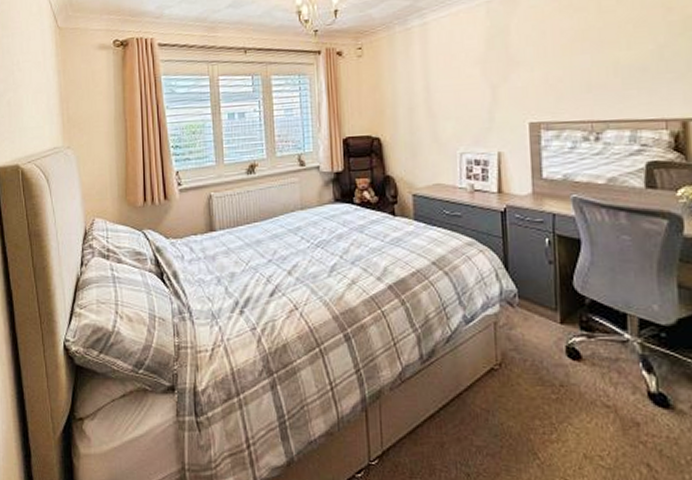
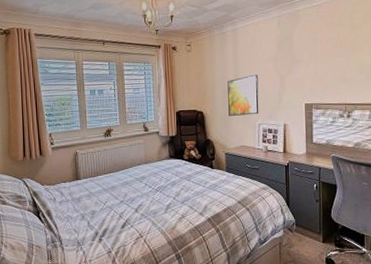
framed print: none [414,84,461,144] -> present [227,74,259,117]

